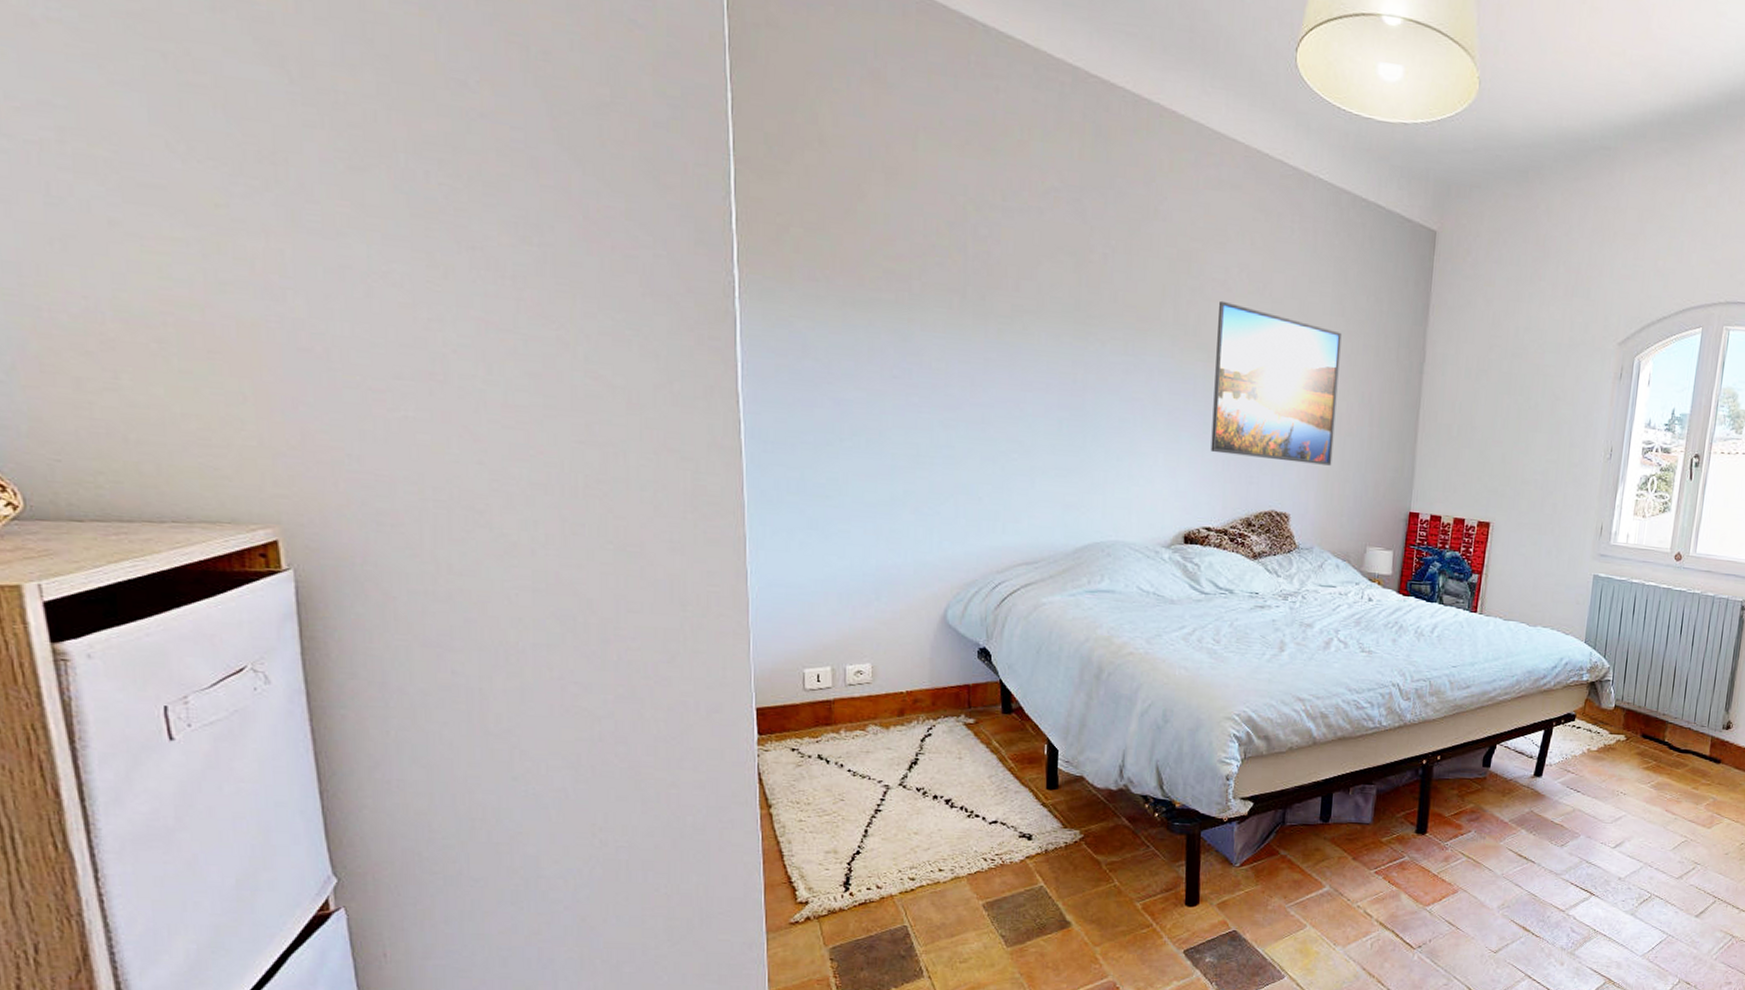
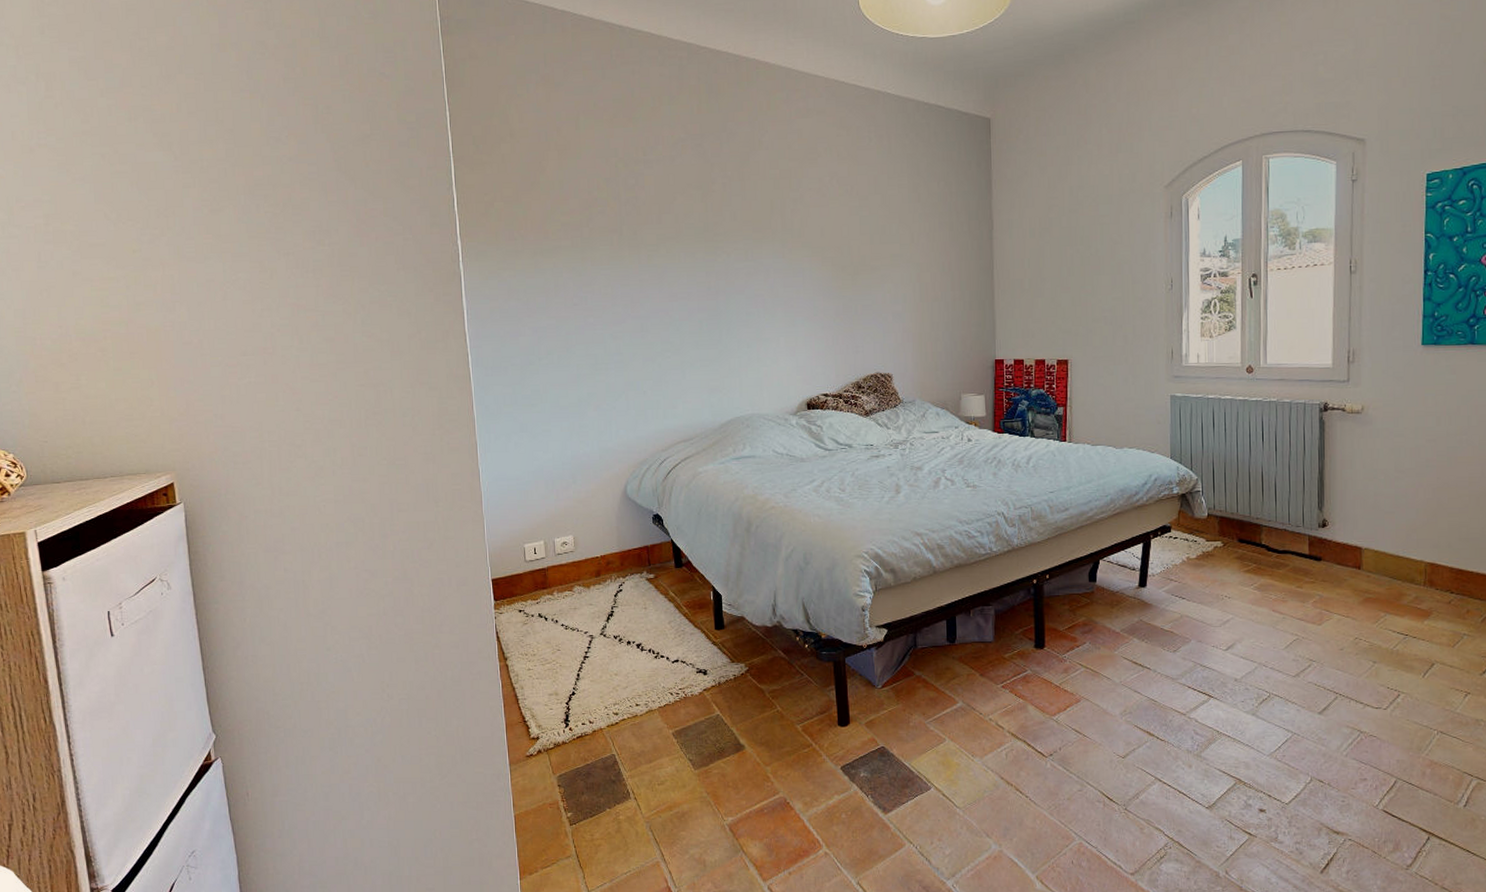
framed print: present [1210,300,1342,466] -> none [817,205,923,331]

